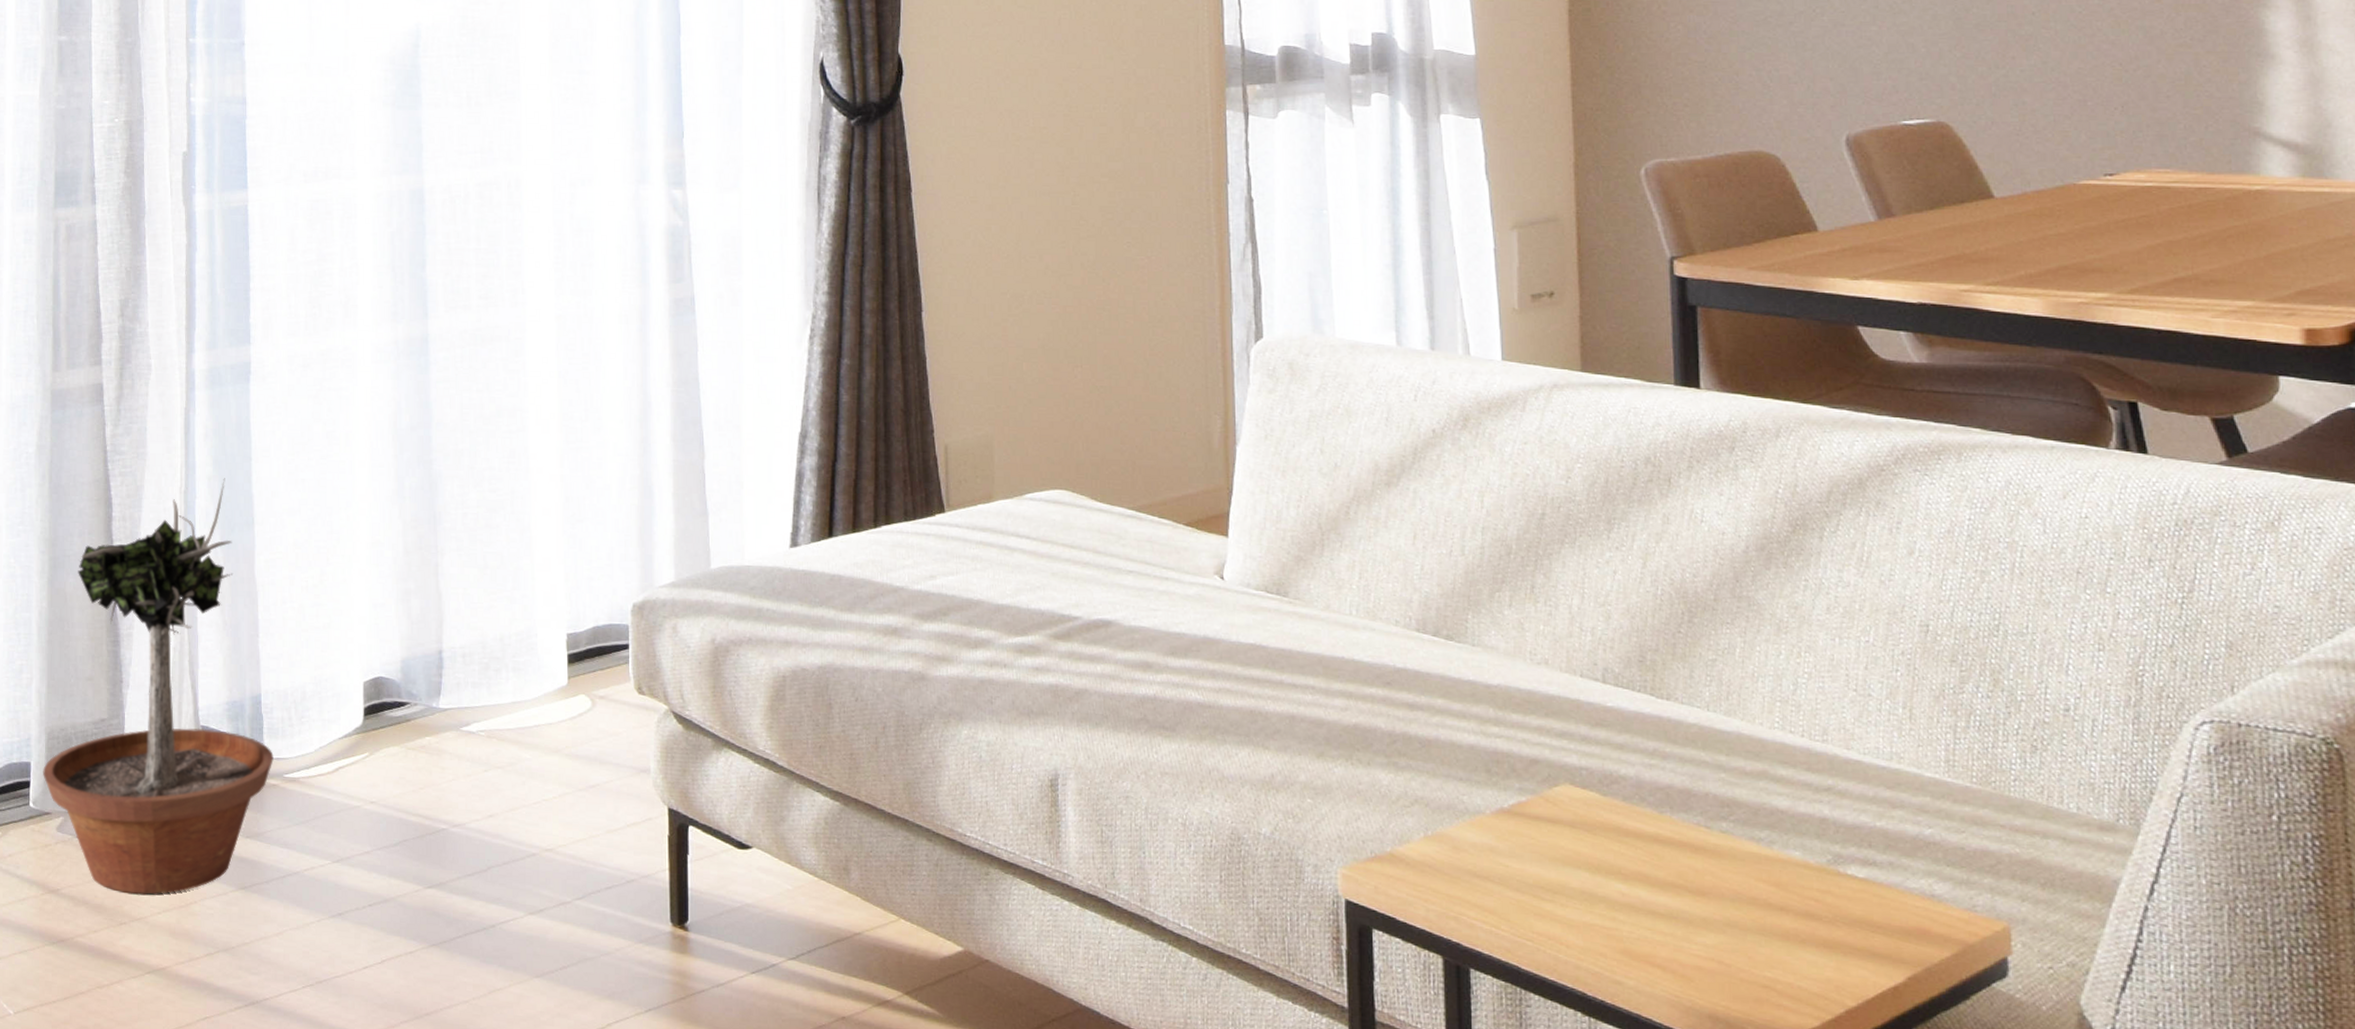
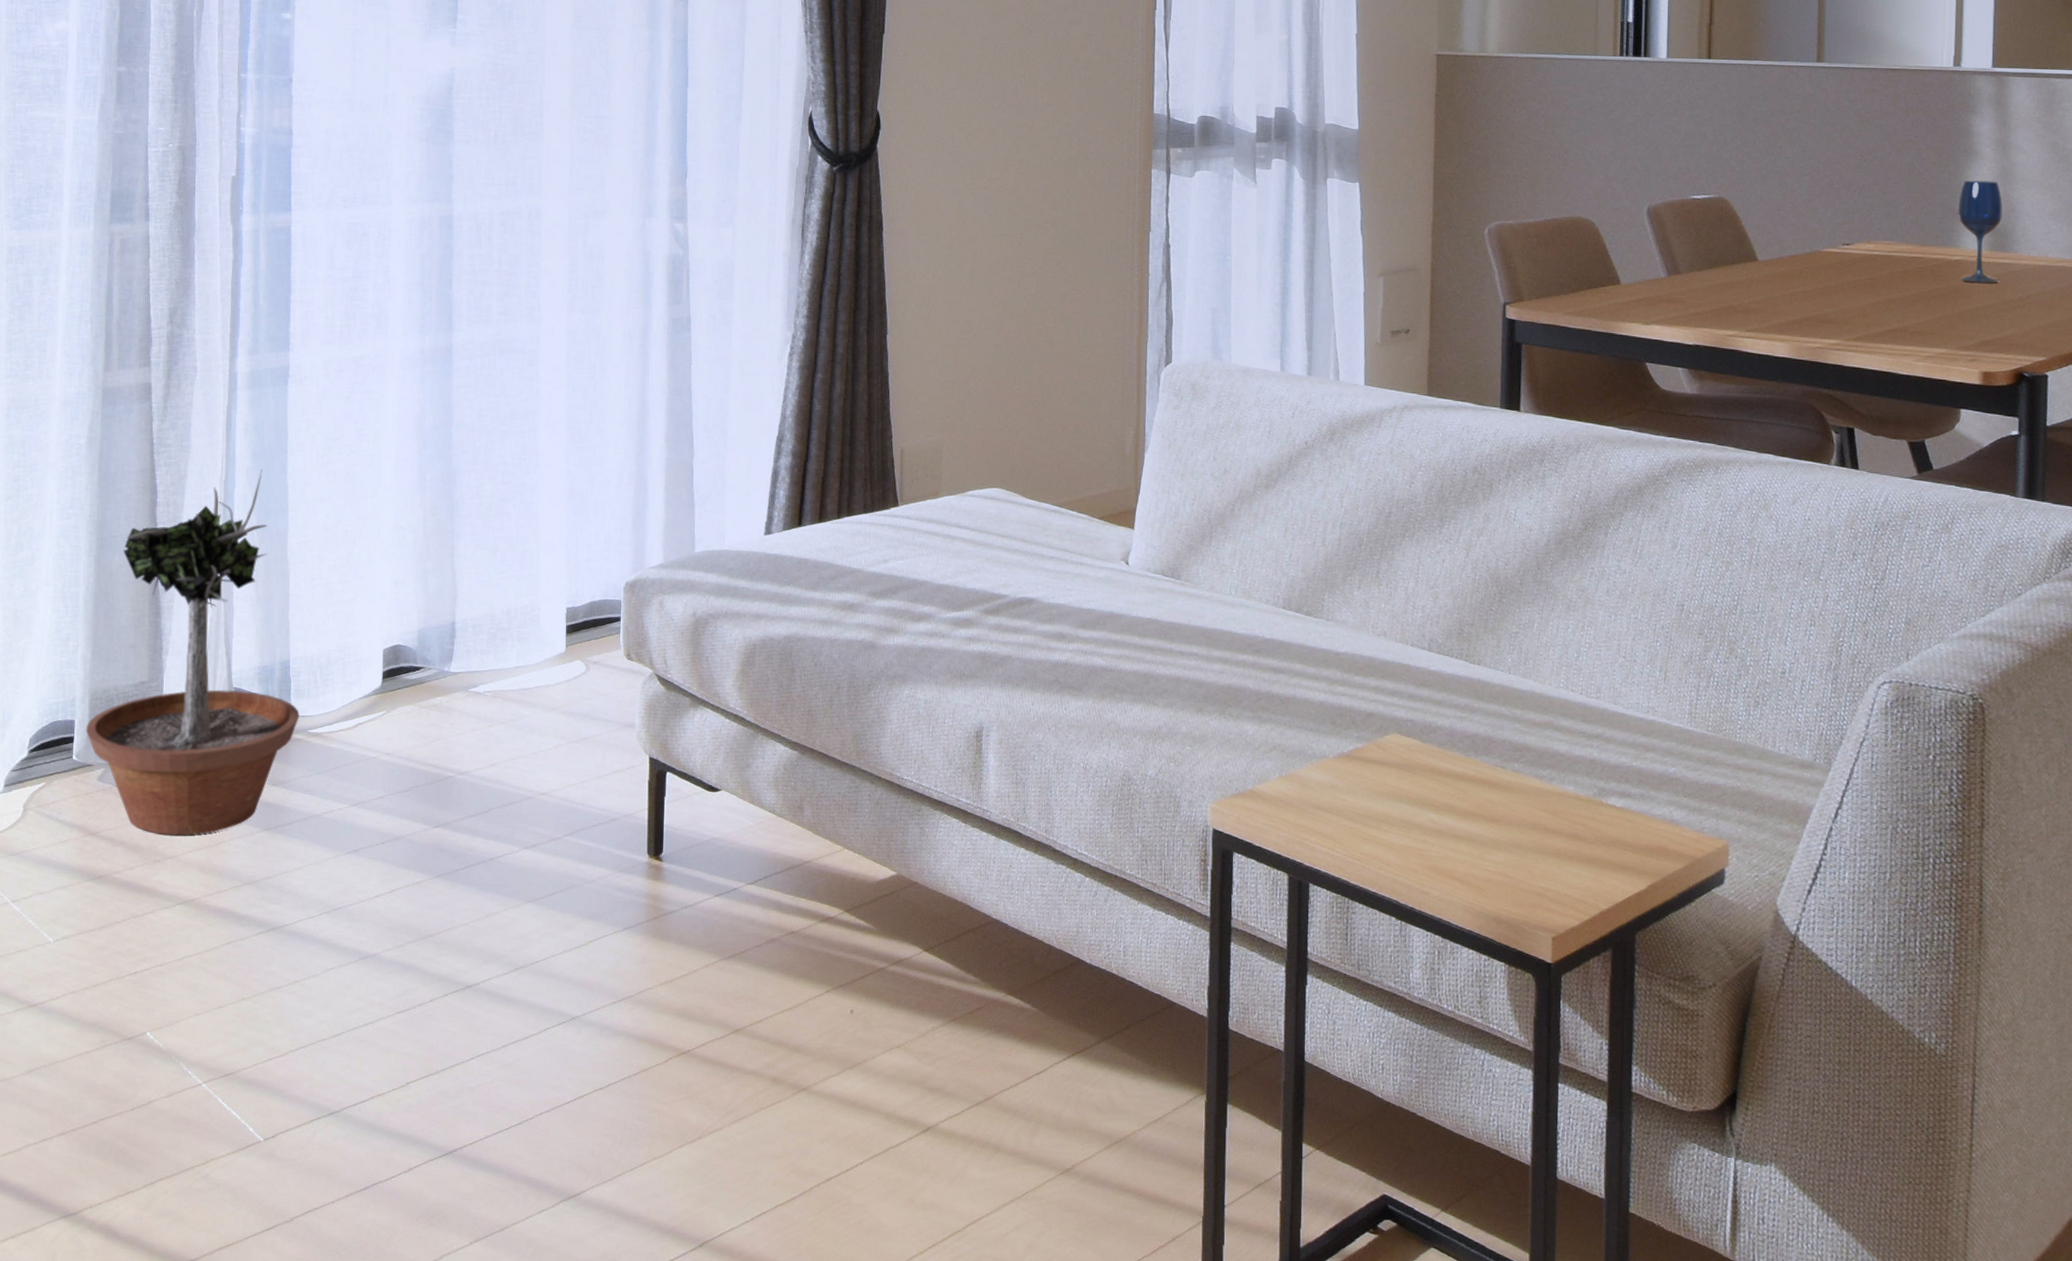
wineglass: none [2253,90,2317,218] -> present [1957,180,2003,283]

